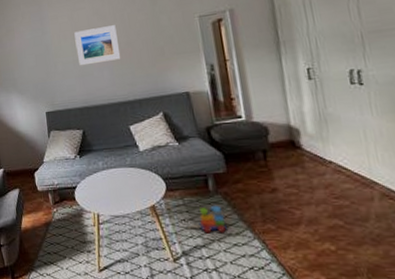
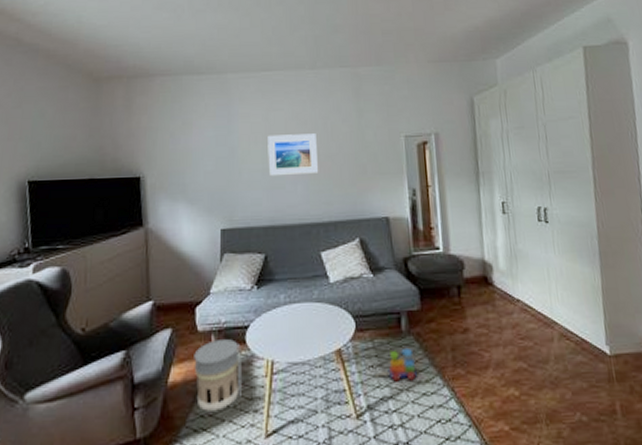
lantern: none [37,197,77,250] -> present [194,339,243,411]

